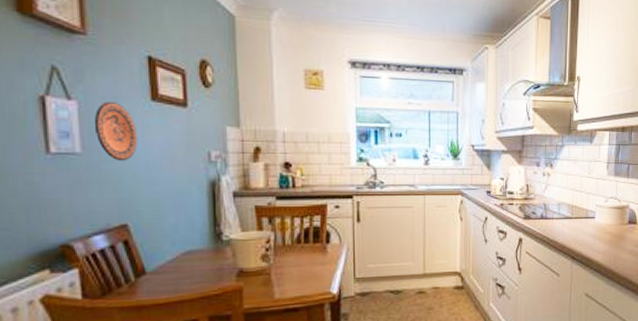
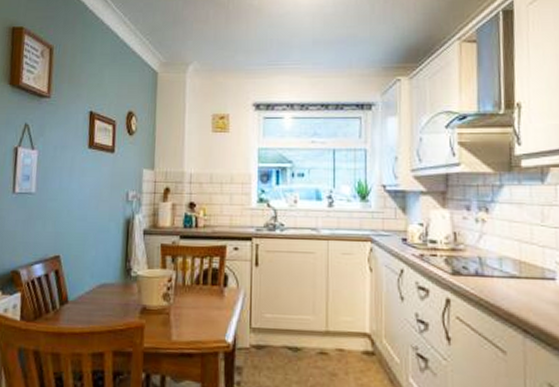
decorative plate: present [94,101,137,161] -> none [46,149,76,200]

